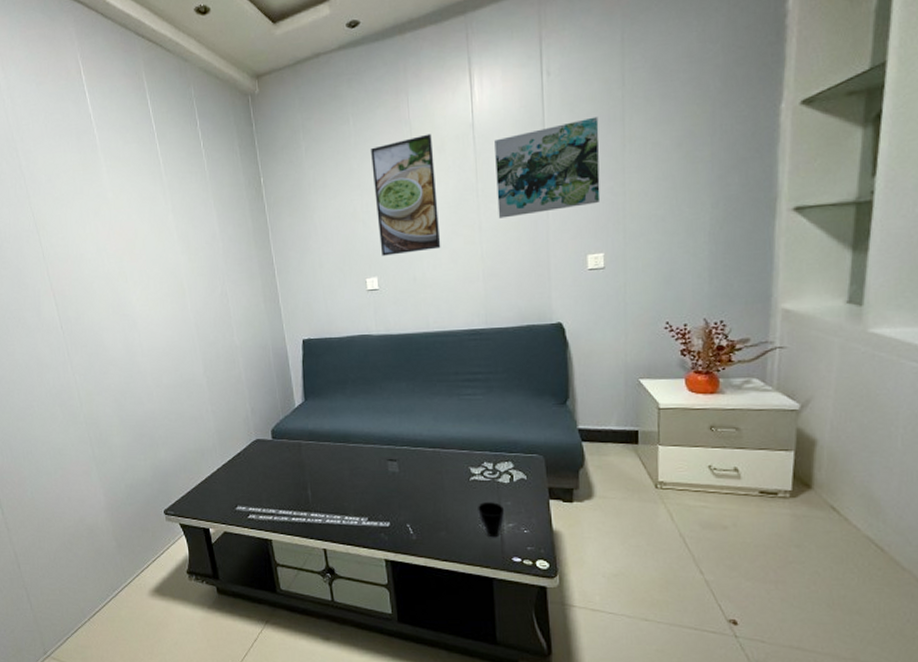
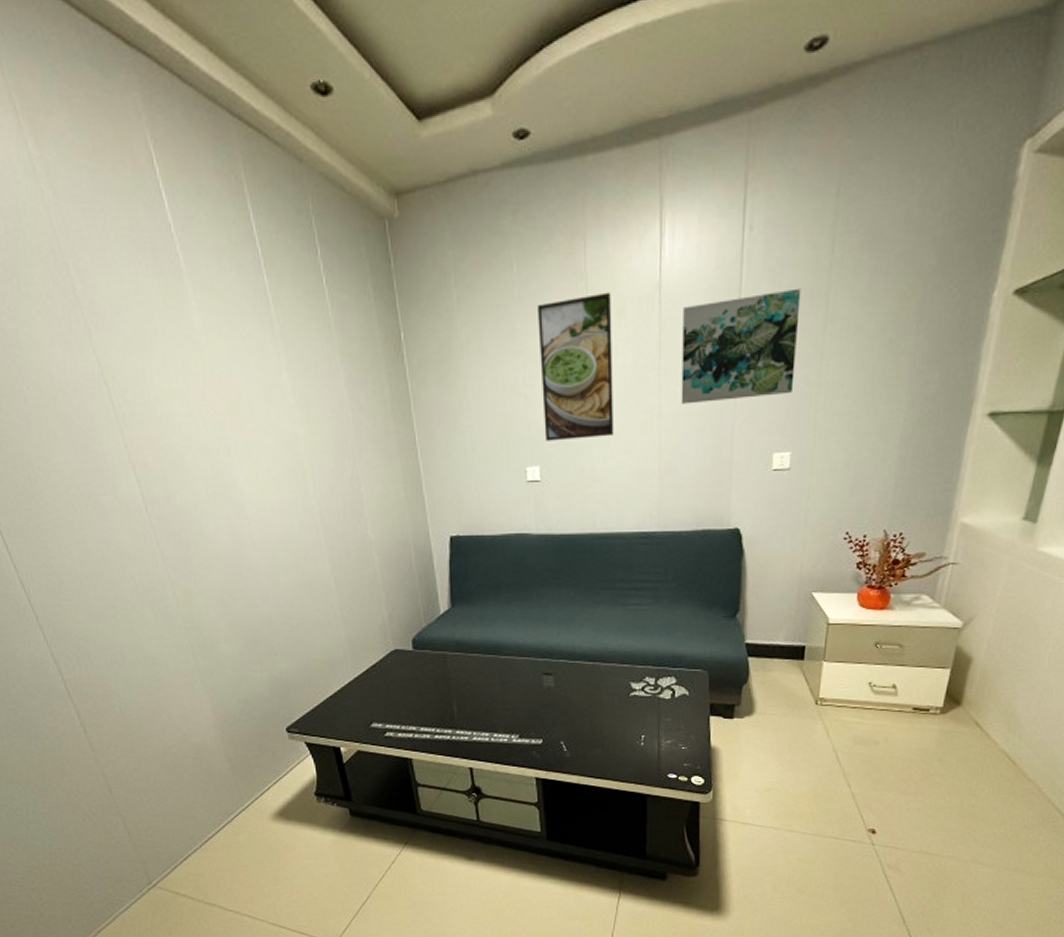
cup: present [477,501,505,538] -> none [635,717,664,755]

